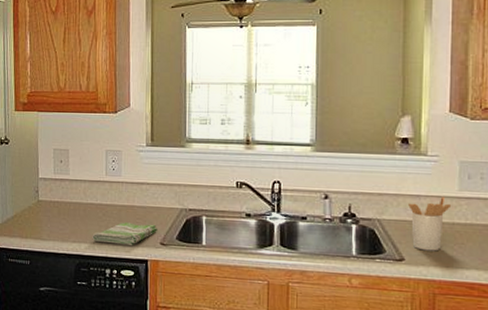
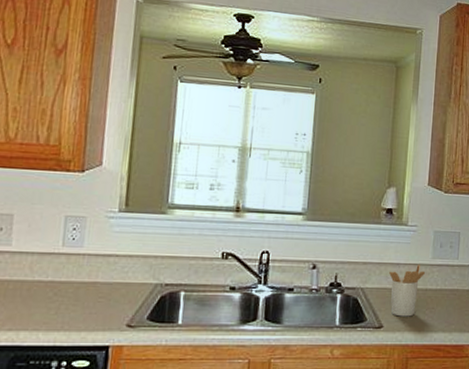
dish towel: present [92,222,157,245] -> none [36,302,124,330]

